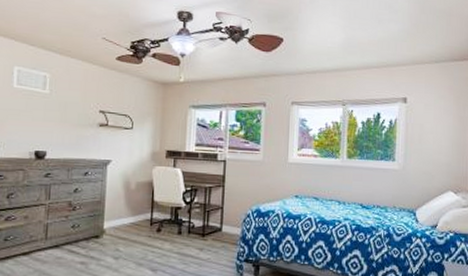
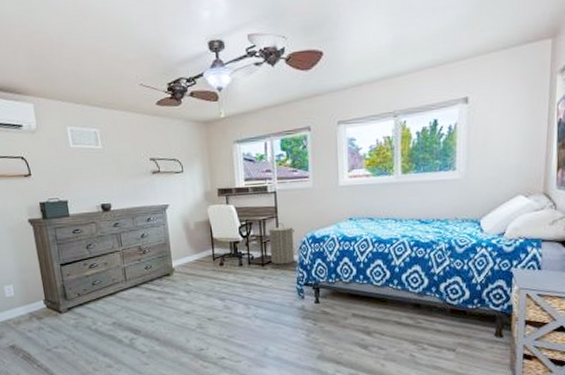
laundry hamper: none [212,192,240,237] -> present [268,223,295,265]

